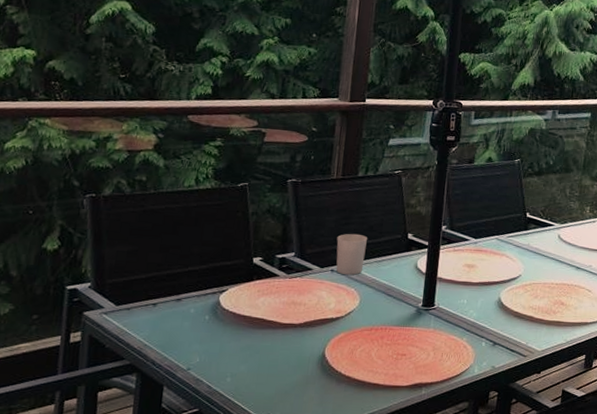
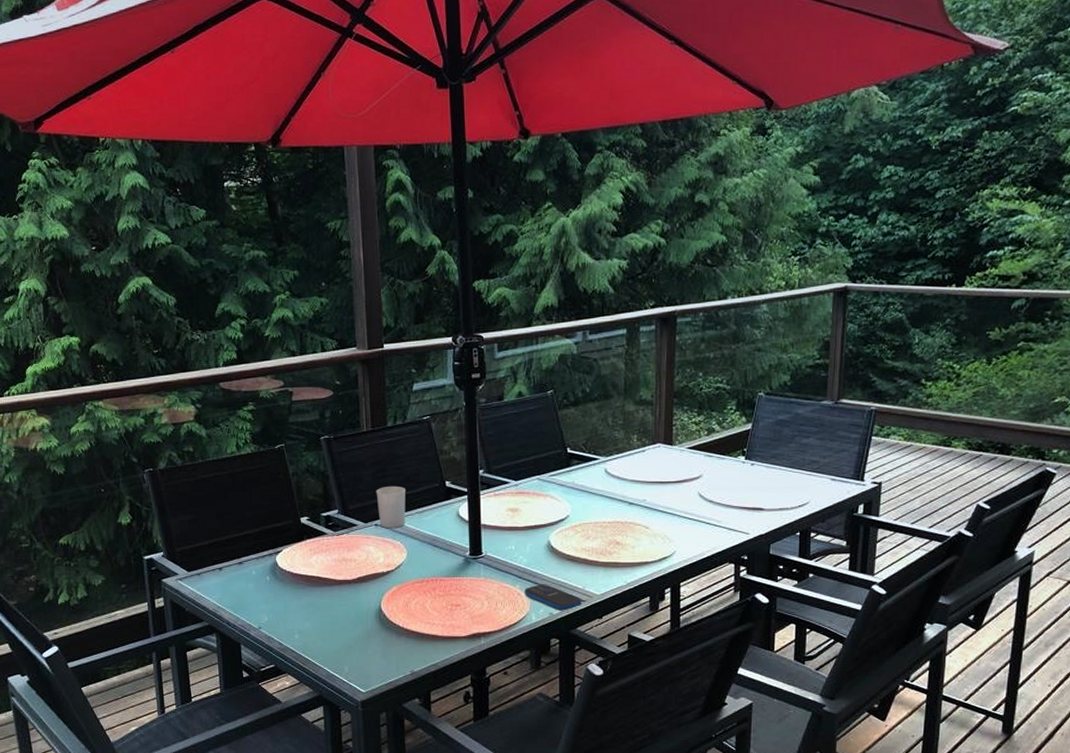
mobile phone: none [470,338,524,365] -> present [525,584,582,611]

